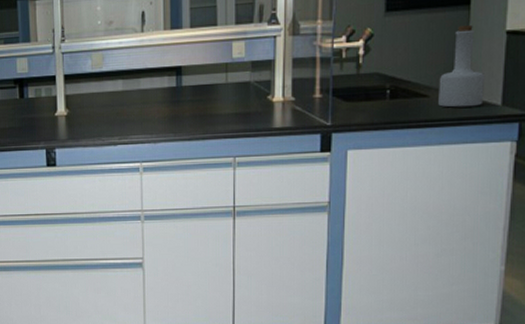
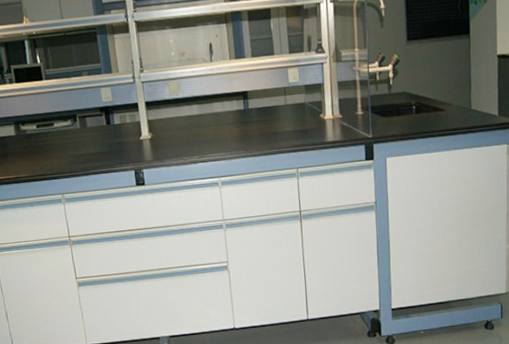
bottle: present [438,25,486,108] -> none [451,51,485,119]

